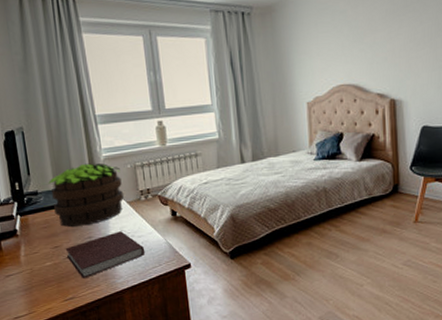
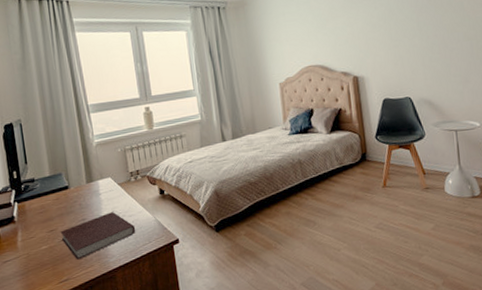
potted plant: present [48,163,124,228] -> none [44,149,115,211]

